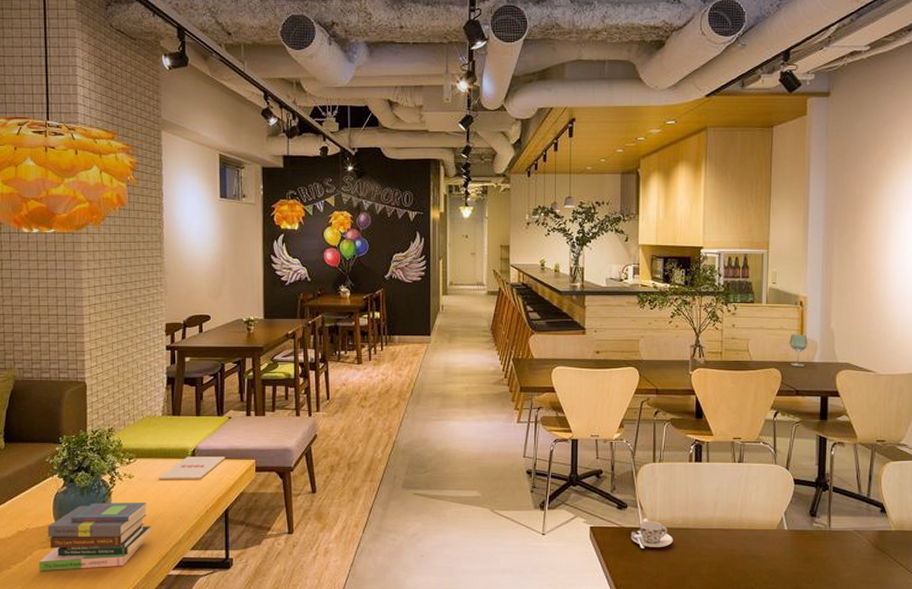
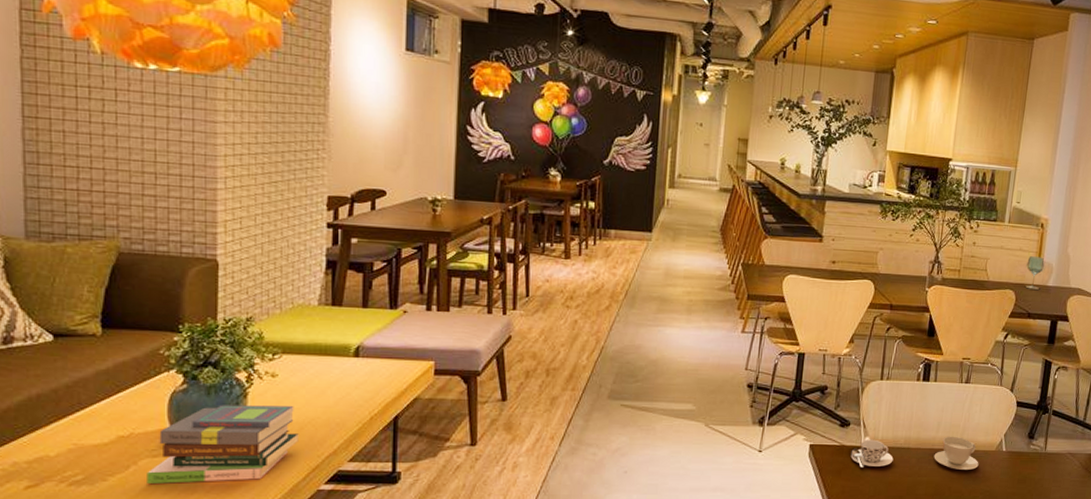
magazine: present [158,456,225,479] -> none [310,354,397,381]
teacup: none [714,515,761,550] -> present [934,436,979,471]

